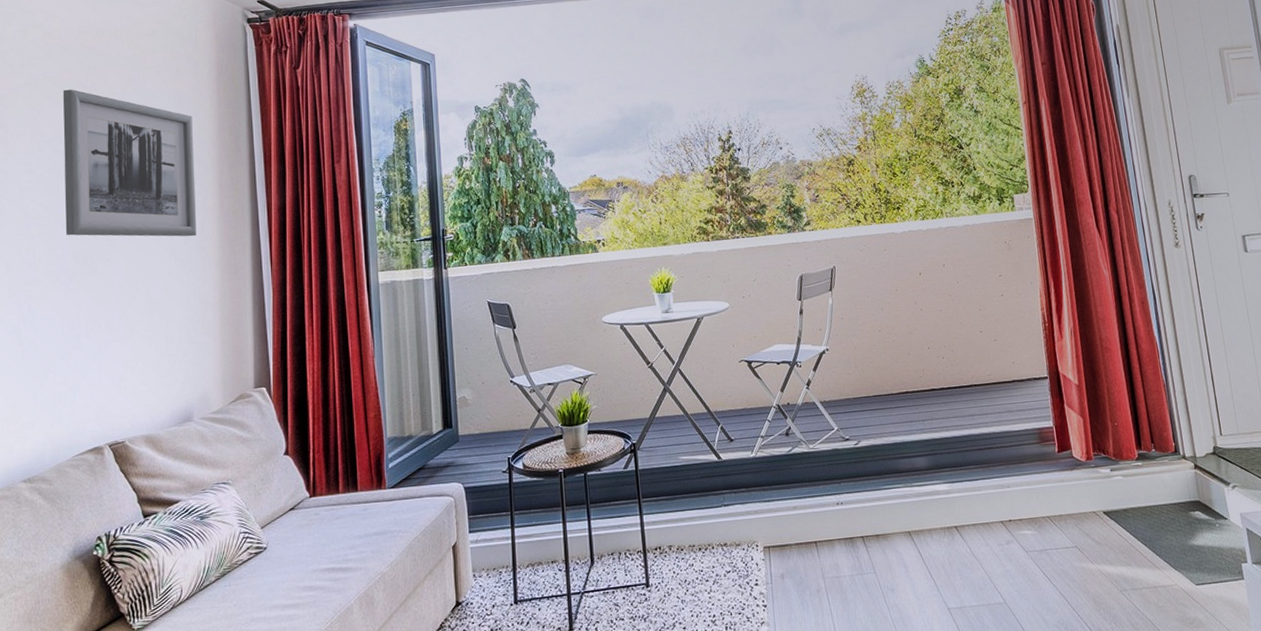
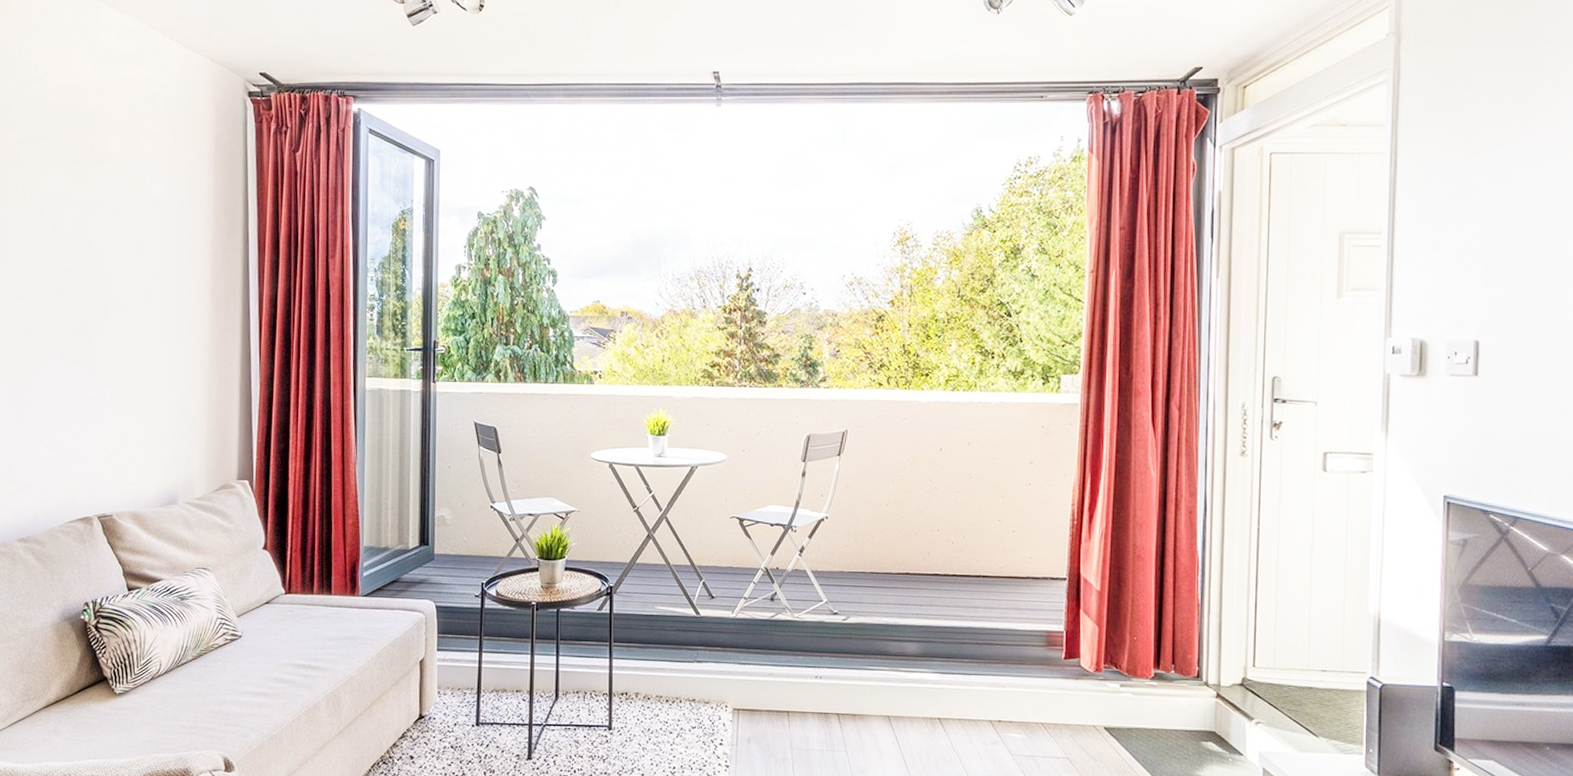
wall art: present [63,89,197,237] -> none [62,151,189,319]

